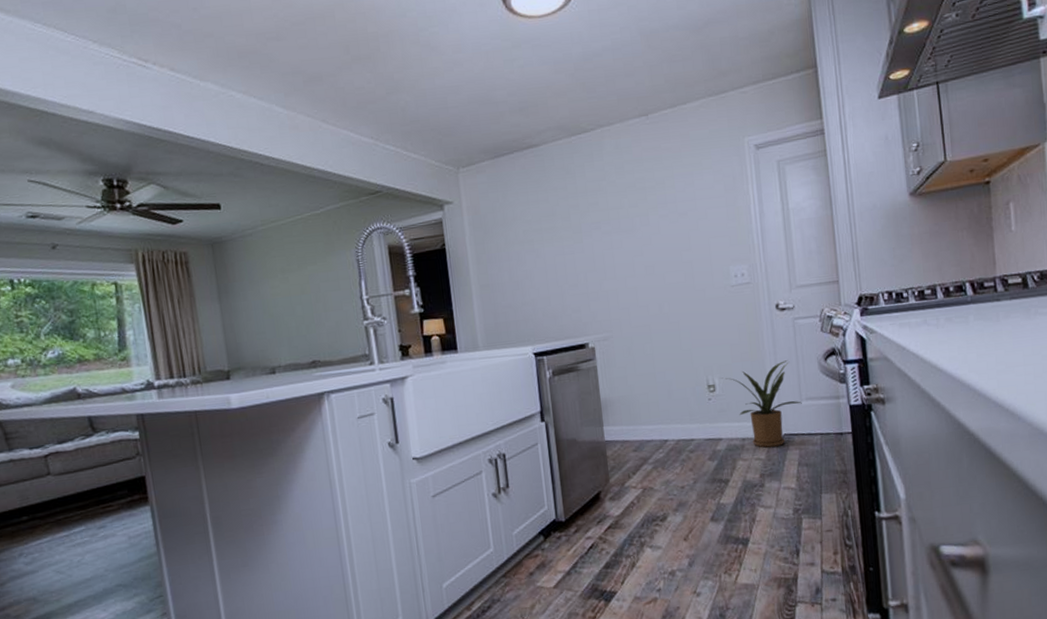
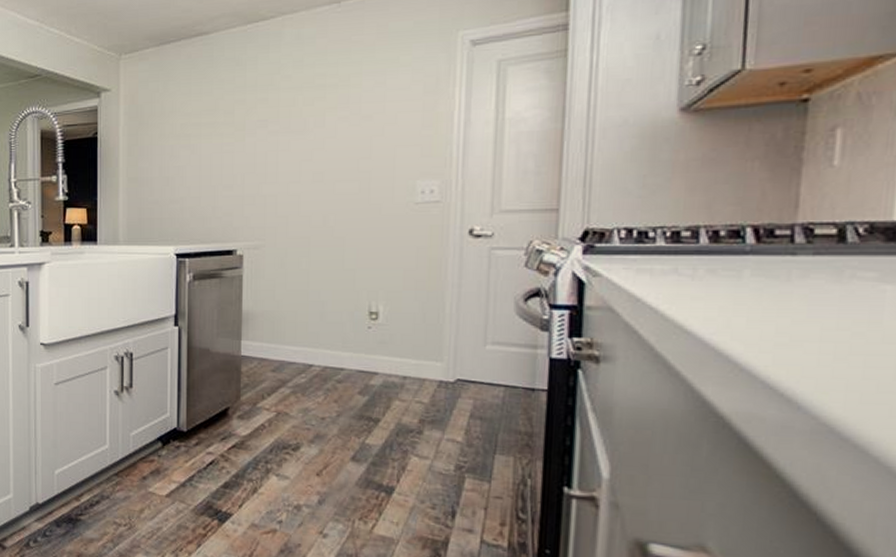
house plant: present [721,360,802,448] -> none [387,295,486,392]

